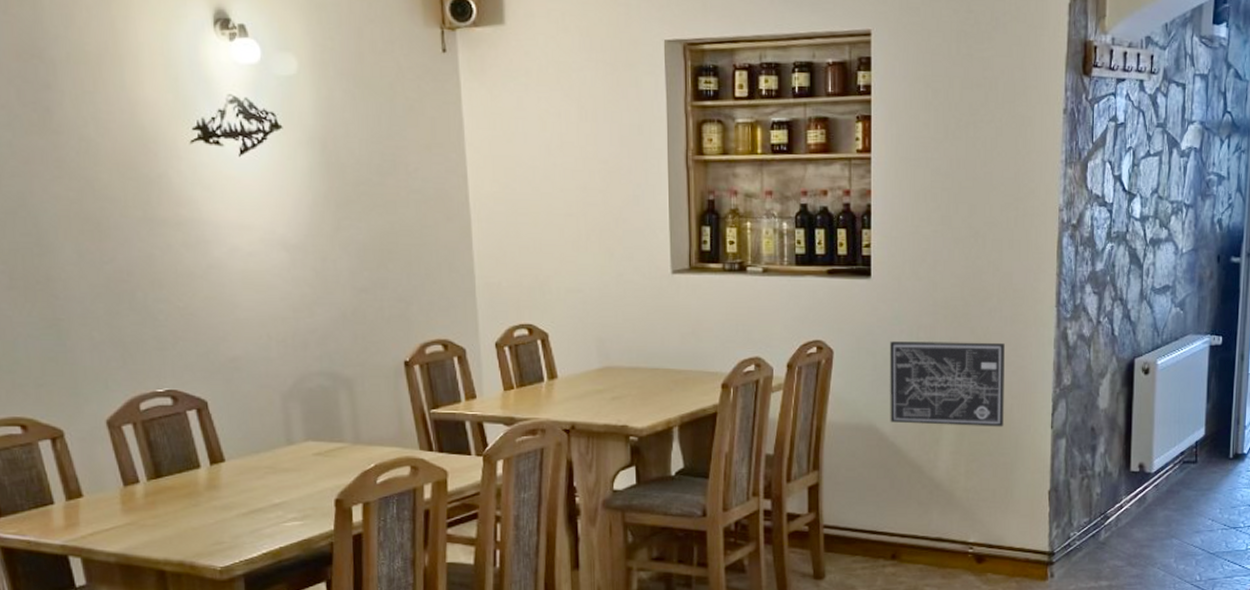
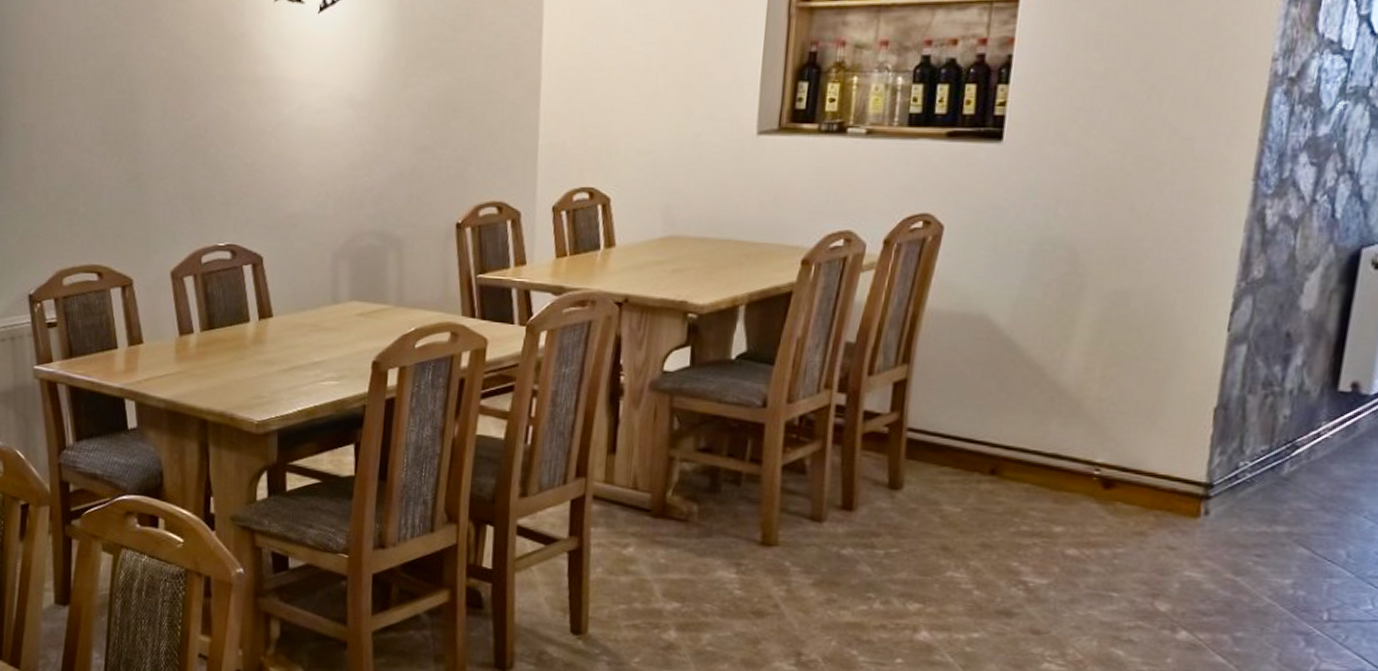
wall art: present [890,341,1005,427] -> none [1007,217,1174,326]

